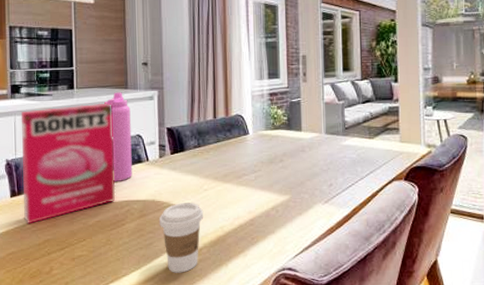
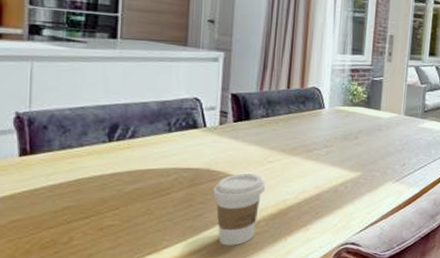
cereal box: present [20,103,116,224] -> none [36,56,166,189]
water bottle: present [104,92,132,181] -> none [156,48,189,147]

